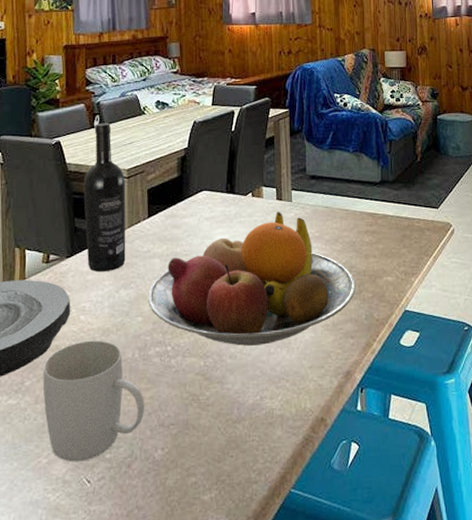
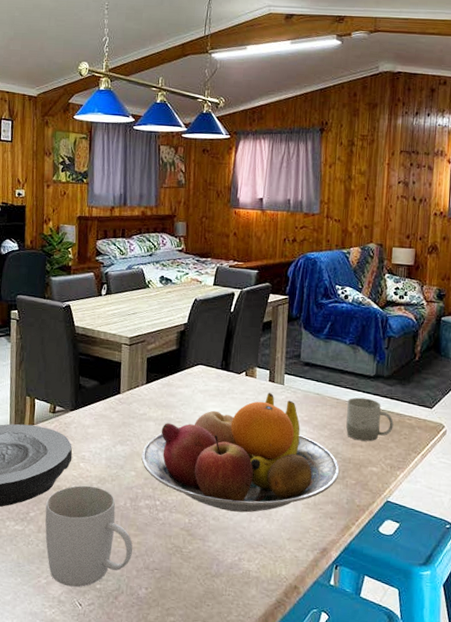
wine bottle: present [83,122,126,273] -> none [88,292,128,428]
cup: none [357,205,404,251] -> present [346,397,394,442]

